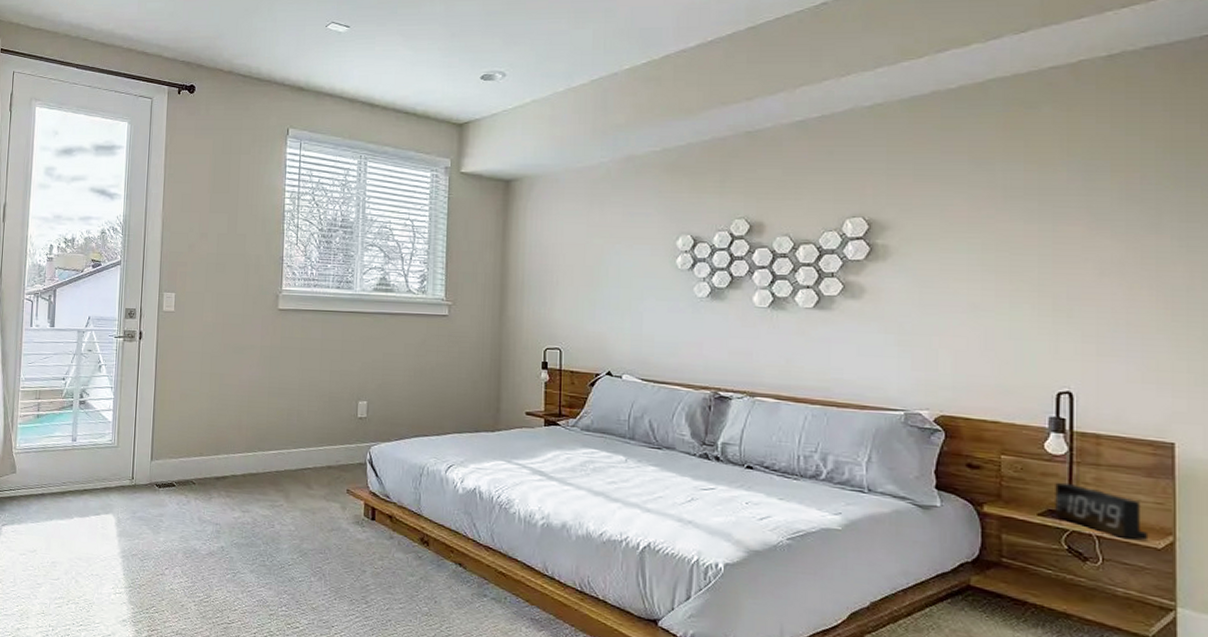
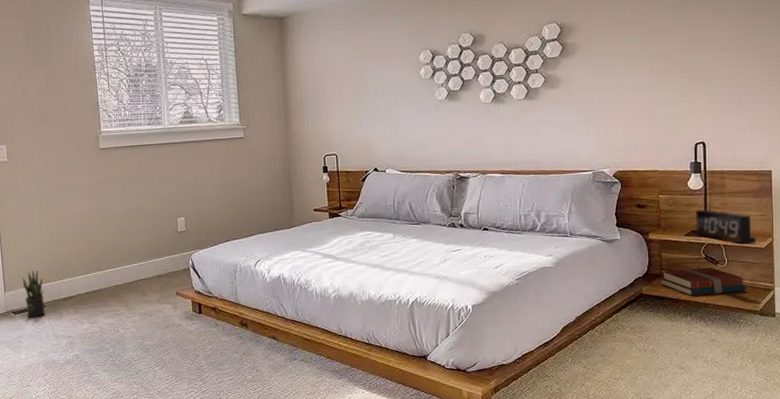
potted plant: none [172,439,196,496] -> present [22,270,45,318]
books: none [997,558,1130,606] -> present [659,267,746,296]

